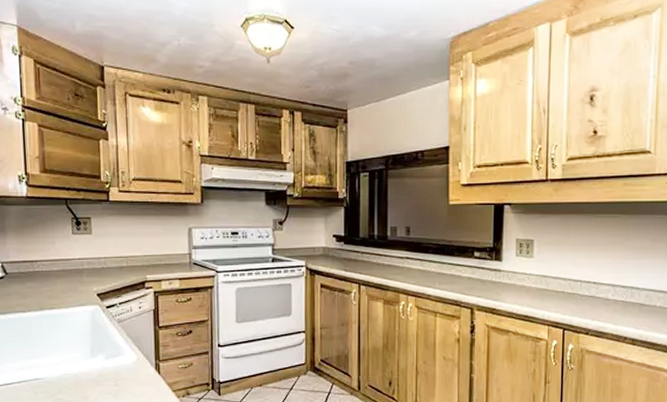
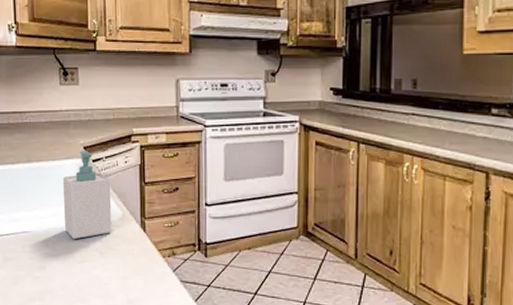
soap bottle: none [76,297,127,384] -> present [63,151,112,240]

